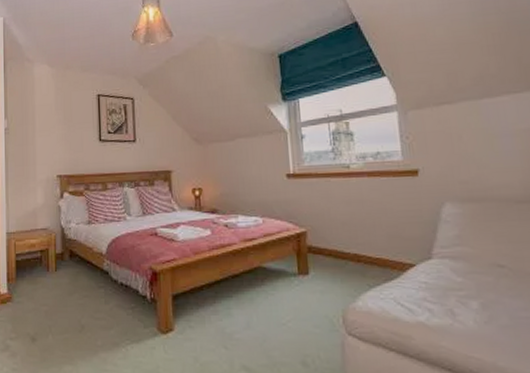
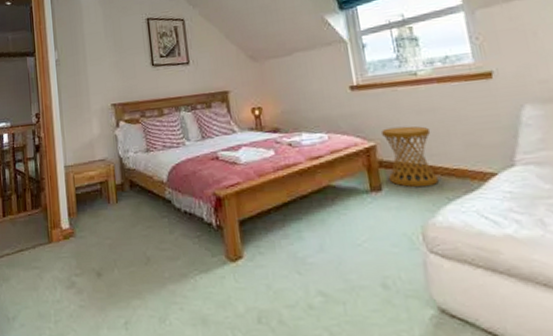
side table: none [313,215,361,274] -> present [382,126,439,188]

